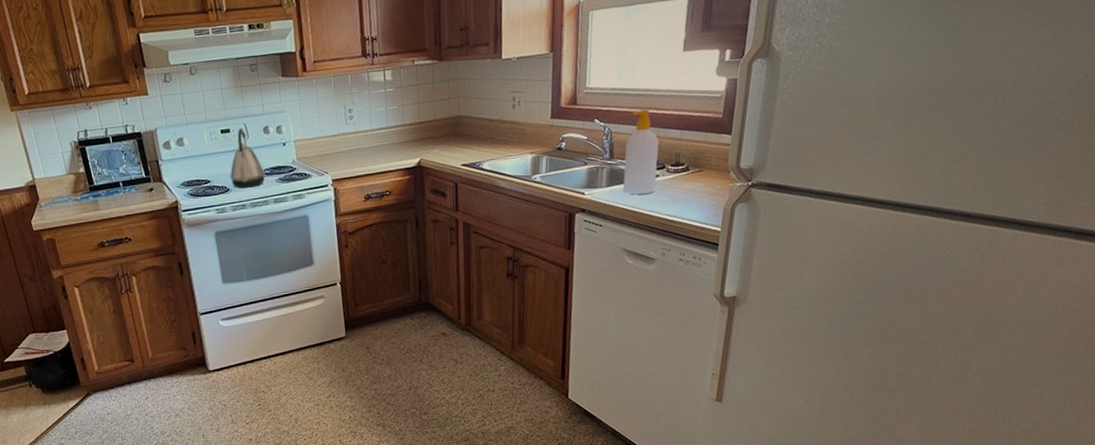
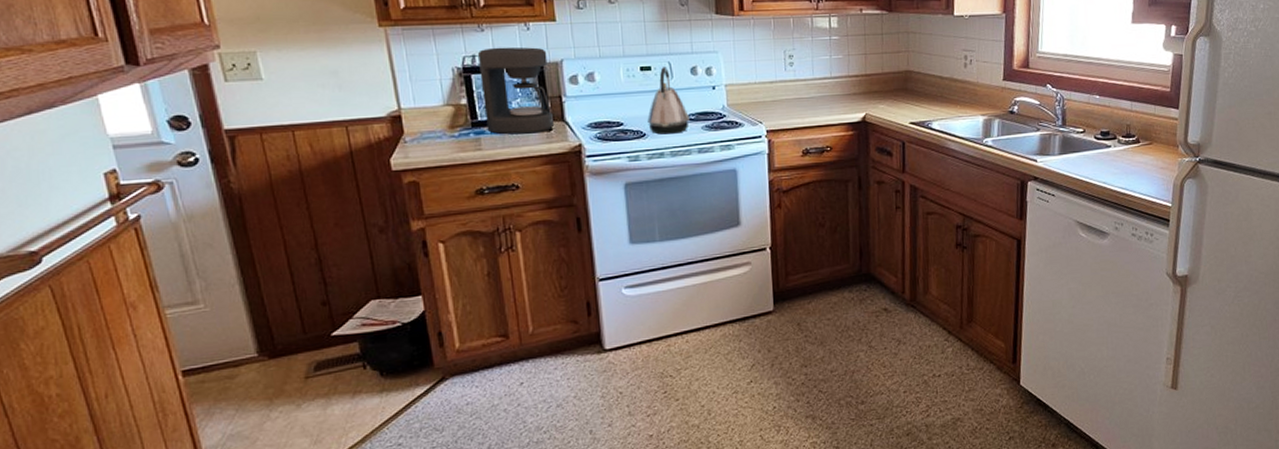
coffee maker: none [88,119,154,196] -> present [477,47,553,135]
soap bottle: present [622,109,659,195] -> none [1075,78,1111,165]

